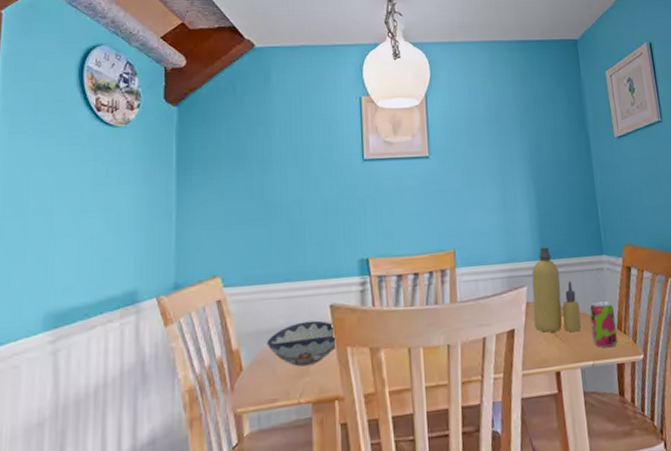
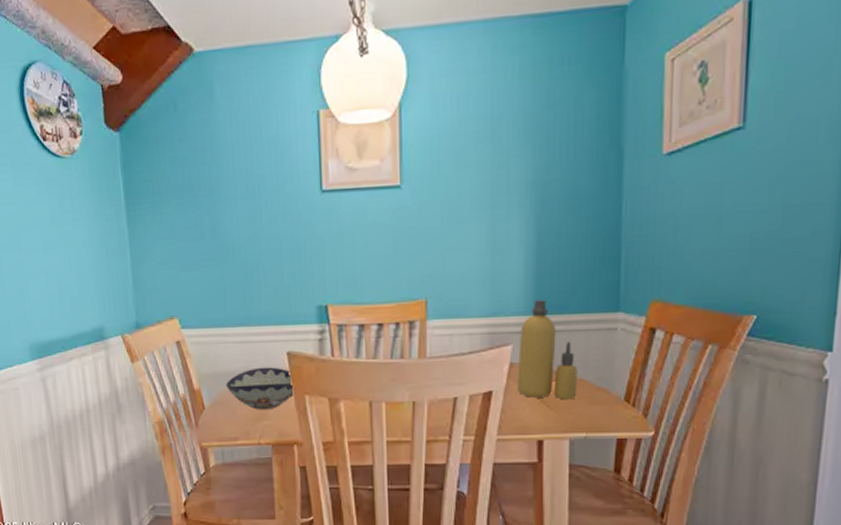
beverage can: present [589,301,617,348] -> none [590,367,623,420]

